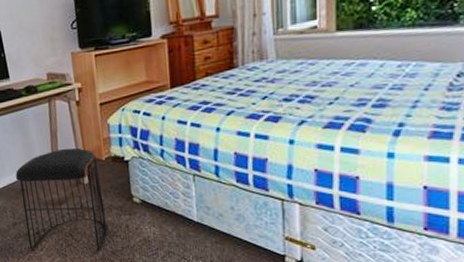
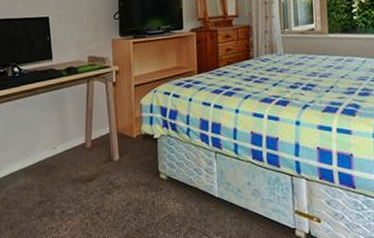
stool: present [15,147,108,250] -> none [48,125,134,230]

